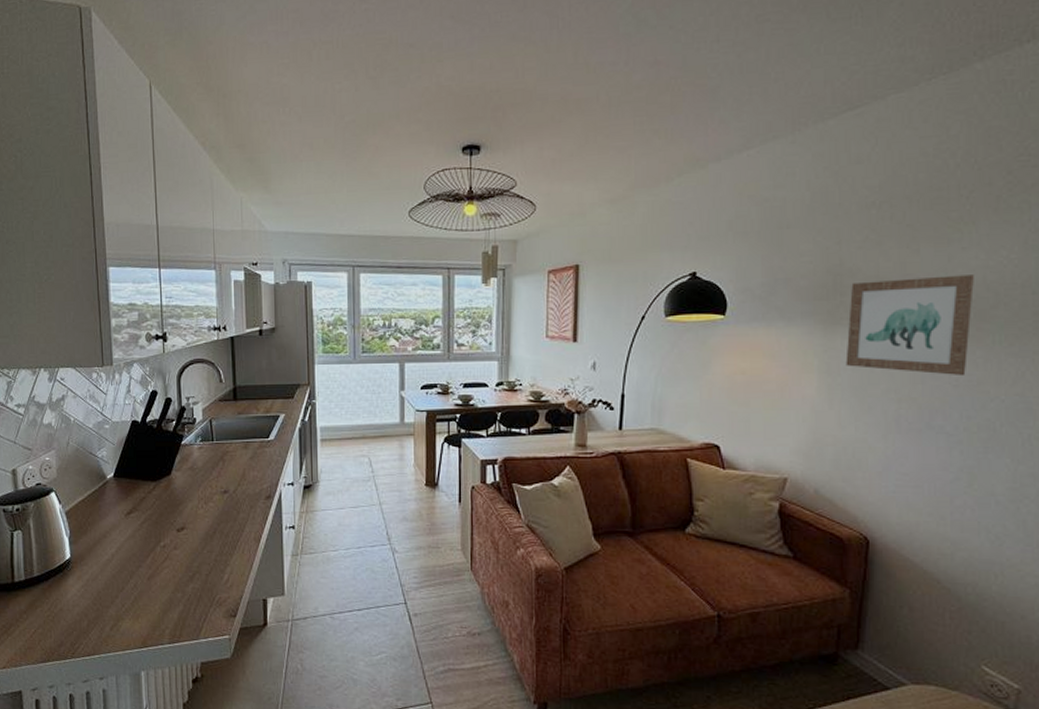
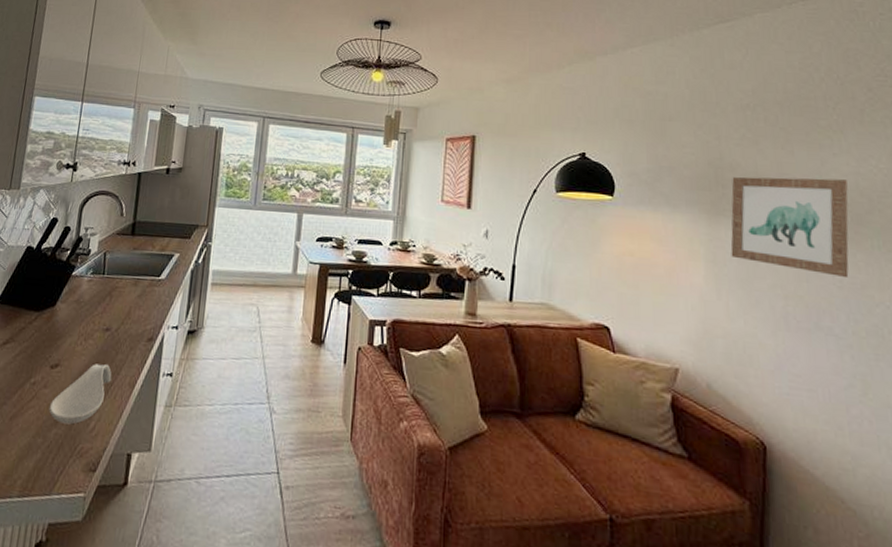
spoon rest: none [182,524,237,579] -> present [48,364,112,425]

